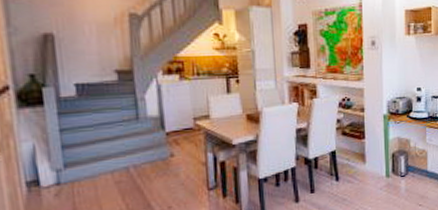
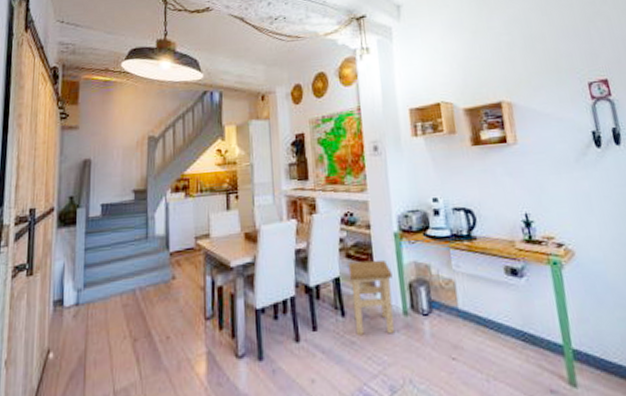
stool: none [343,136,380,194] -> present [348,259,395,335]

